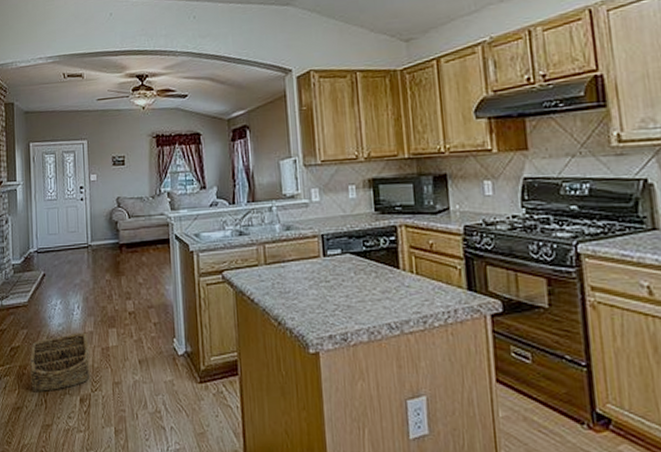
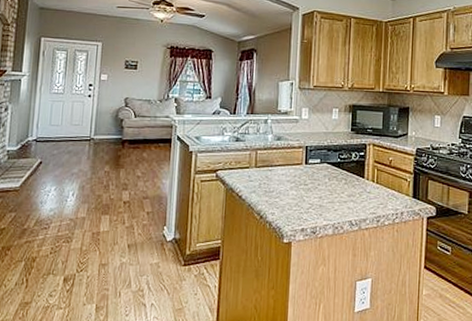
basket: present [30,332,90,393] -> none [13,217,80,272]

